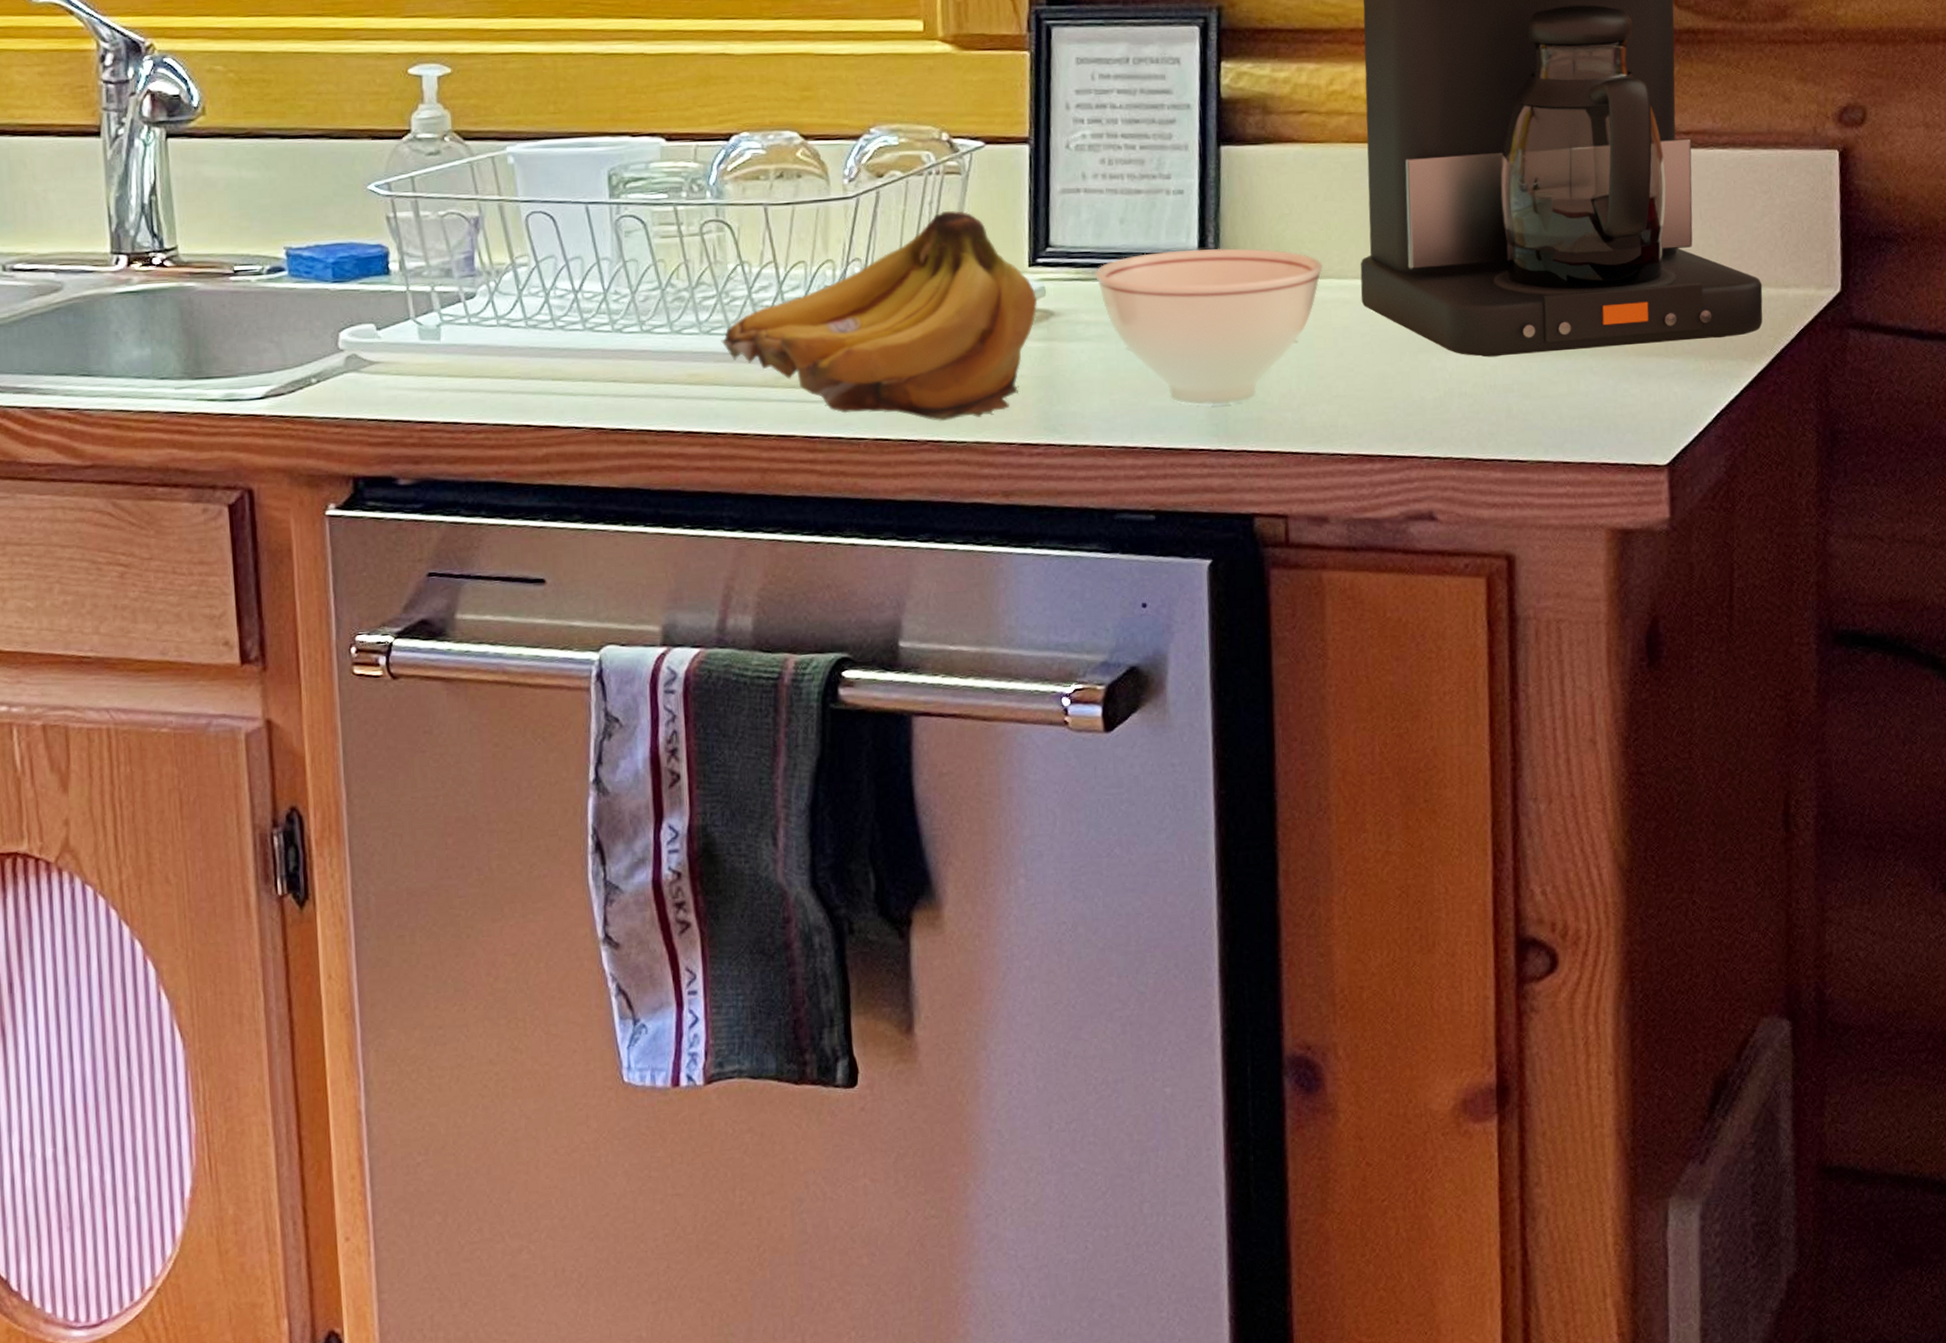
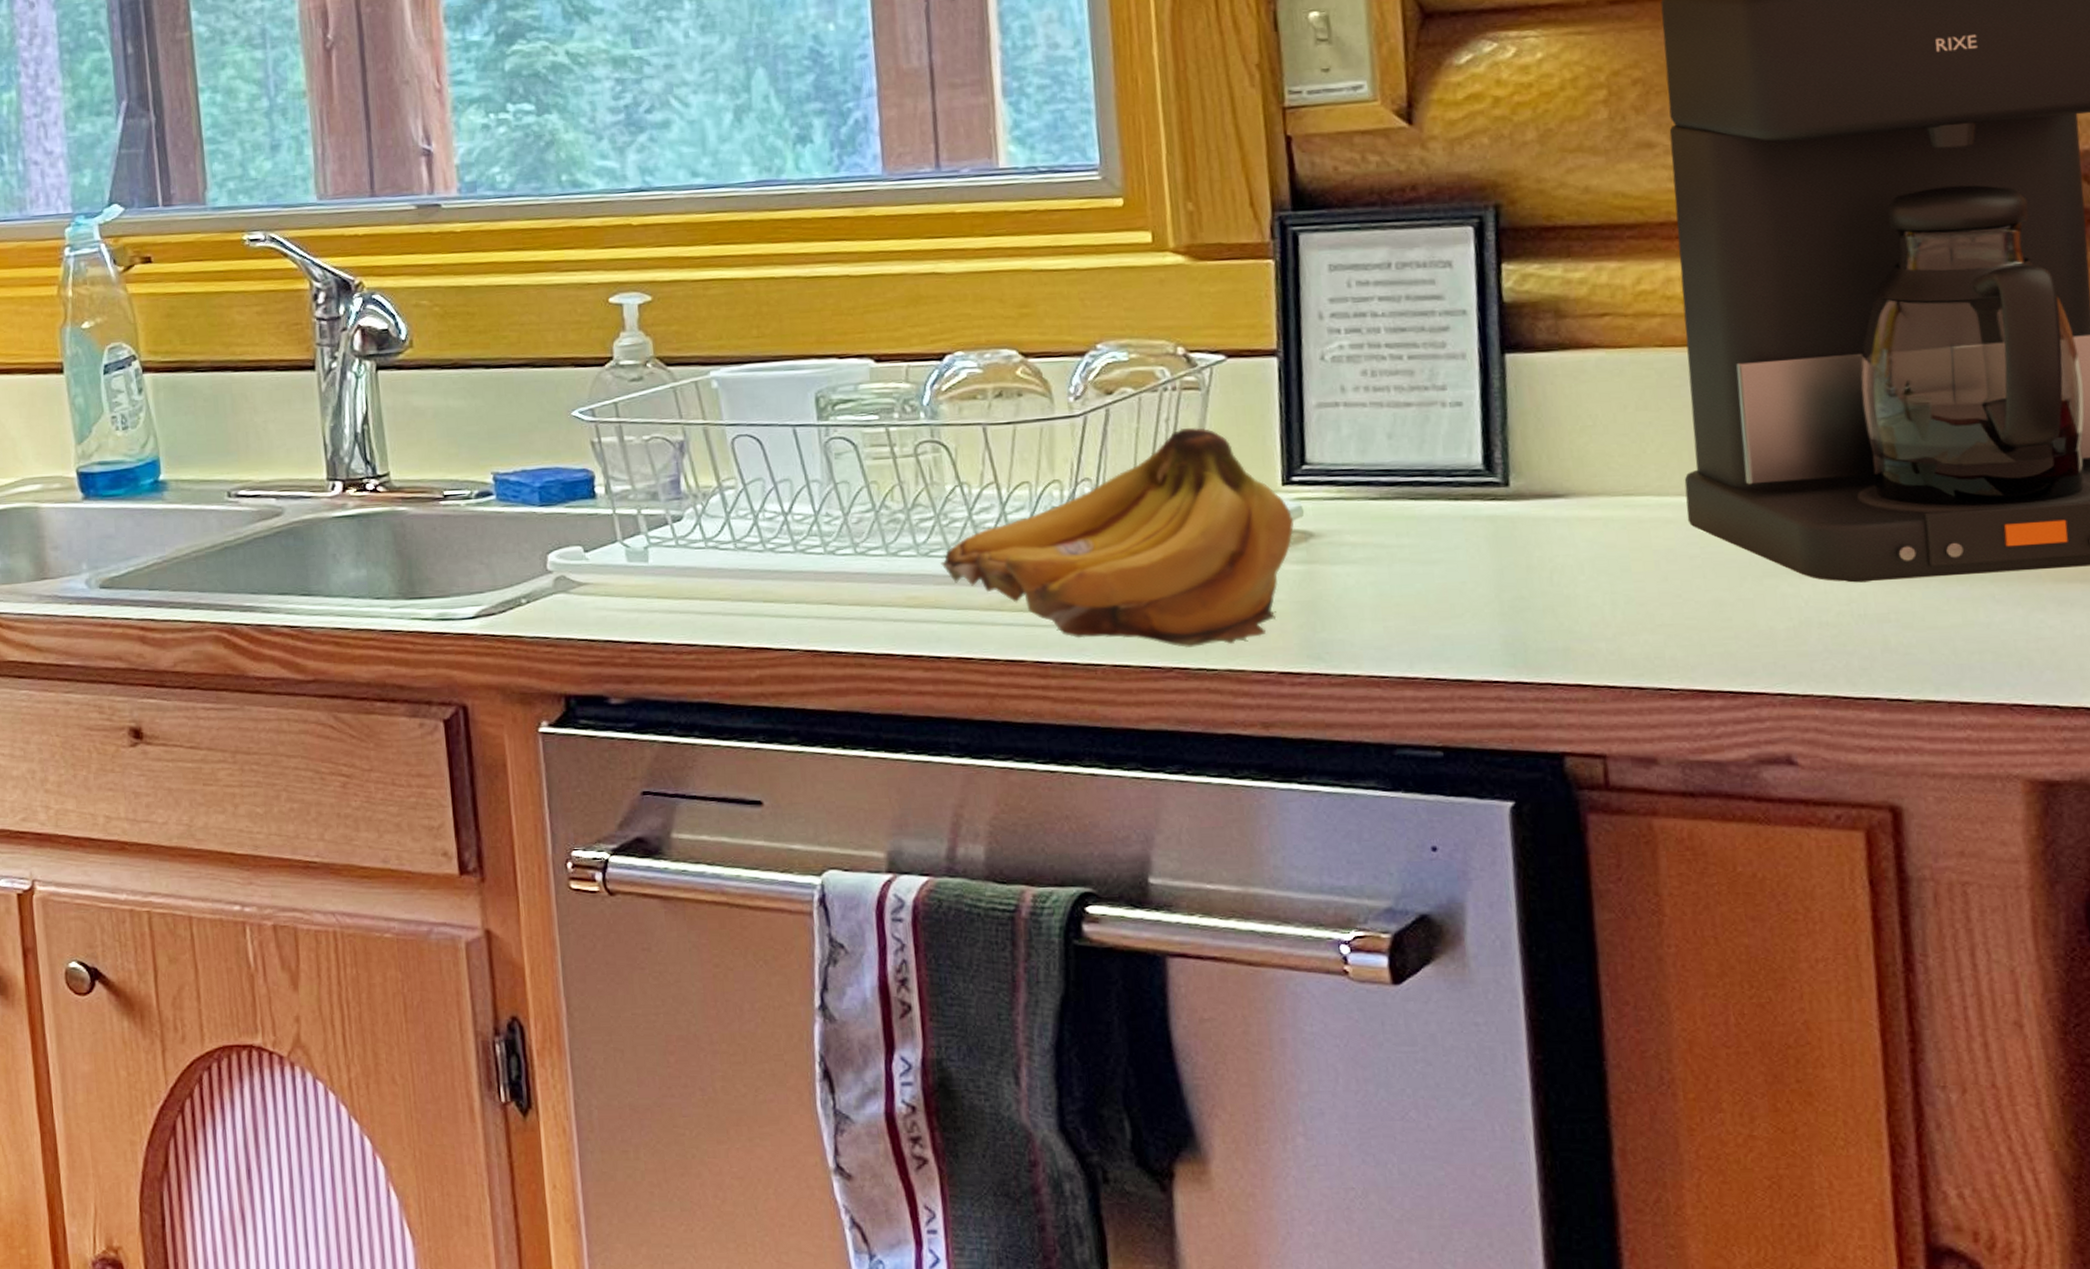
bowl: present [1095,248,1323,405] -> none [1360,463,1637,634]

